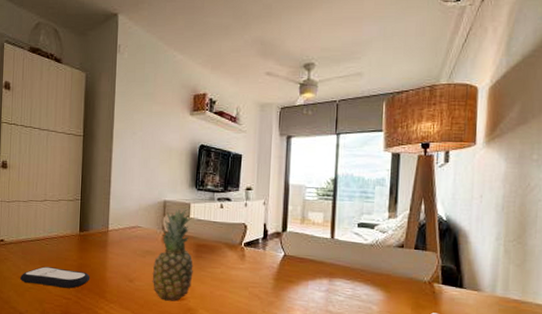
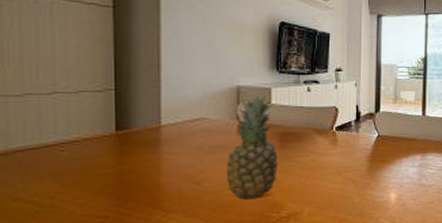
remote control: present [19,266,91,288] -> none [16,179,137,207]

